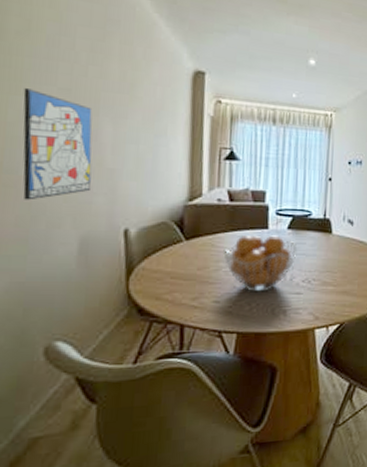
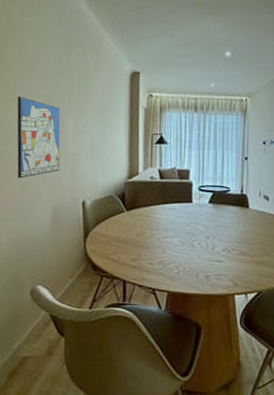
fruit basket: present [223,235,297,292] -> none [156,207,218,258]

